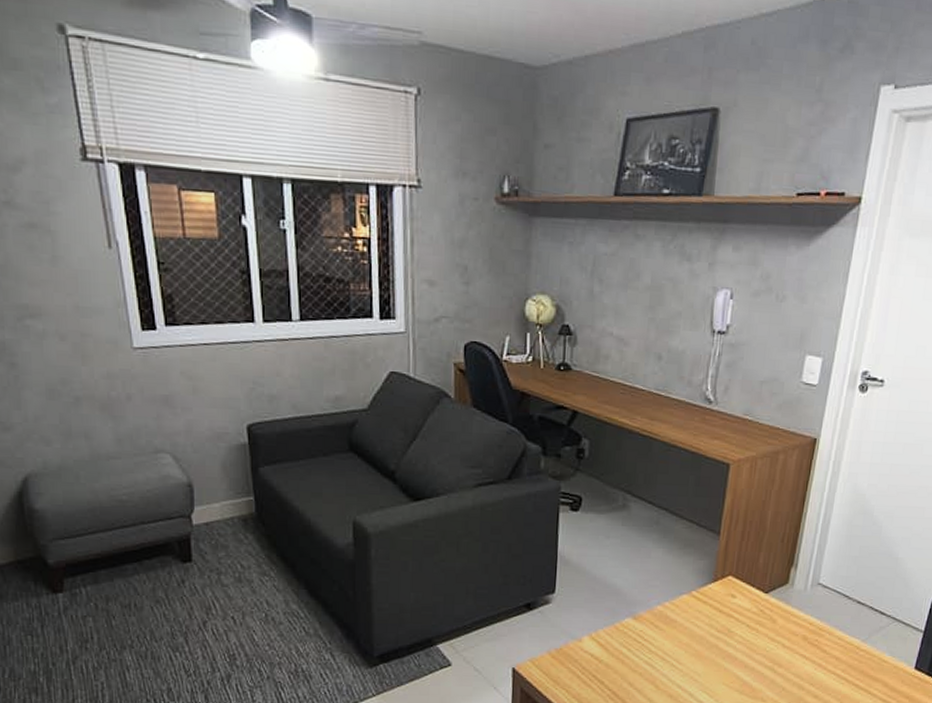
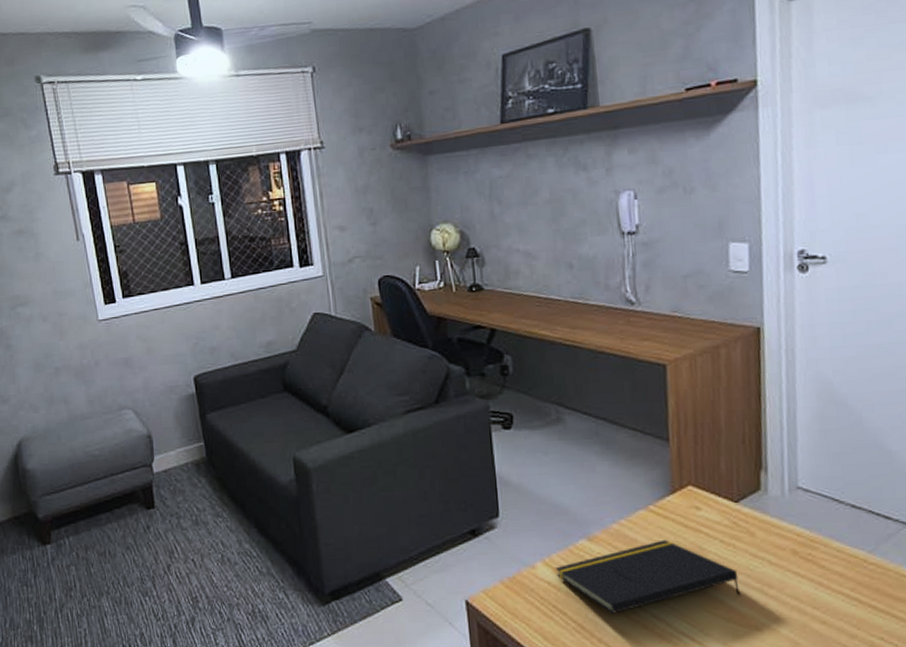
notepad: none [600,622,756,684] -> present [555,539,740,614]

